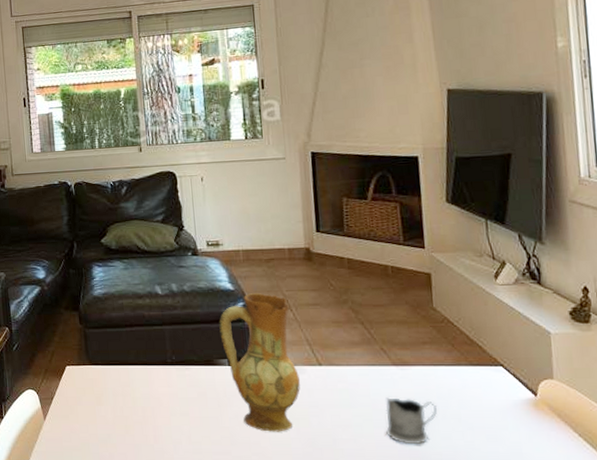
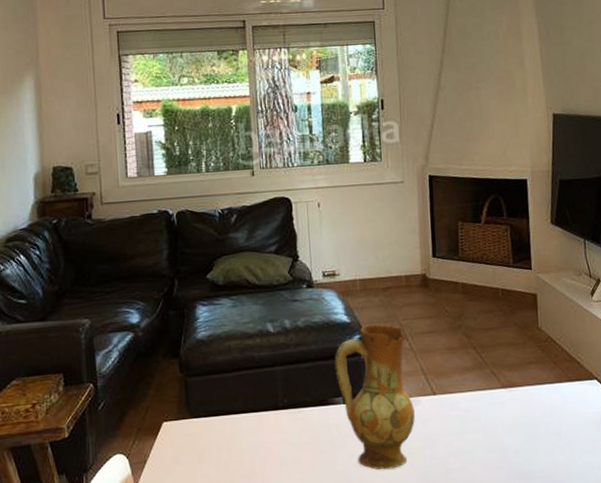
tea glass holder: present [386,397,437,445] -> none [495,419,541,466]

